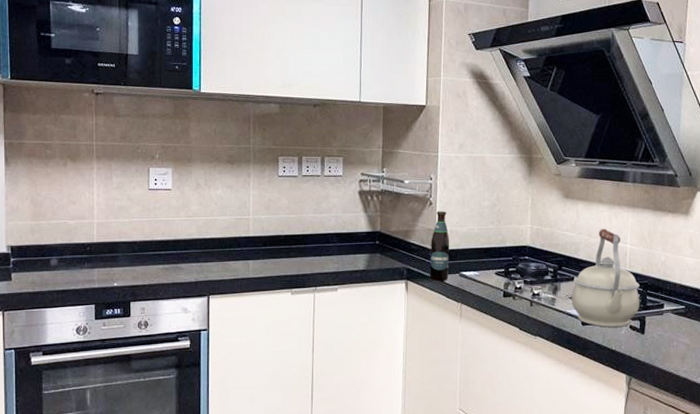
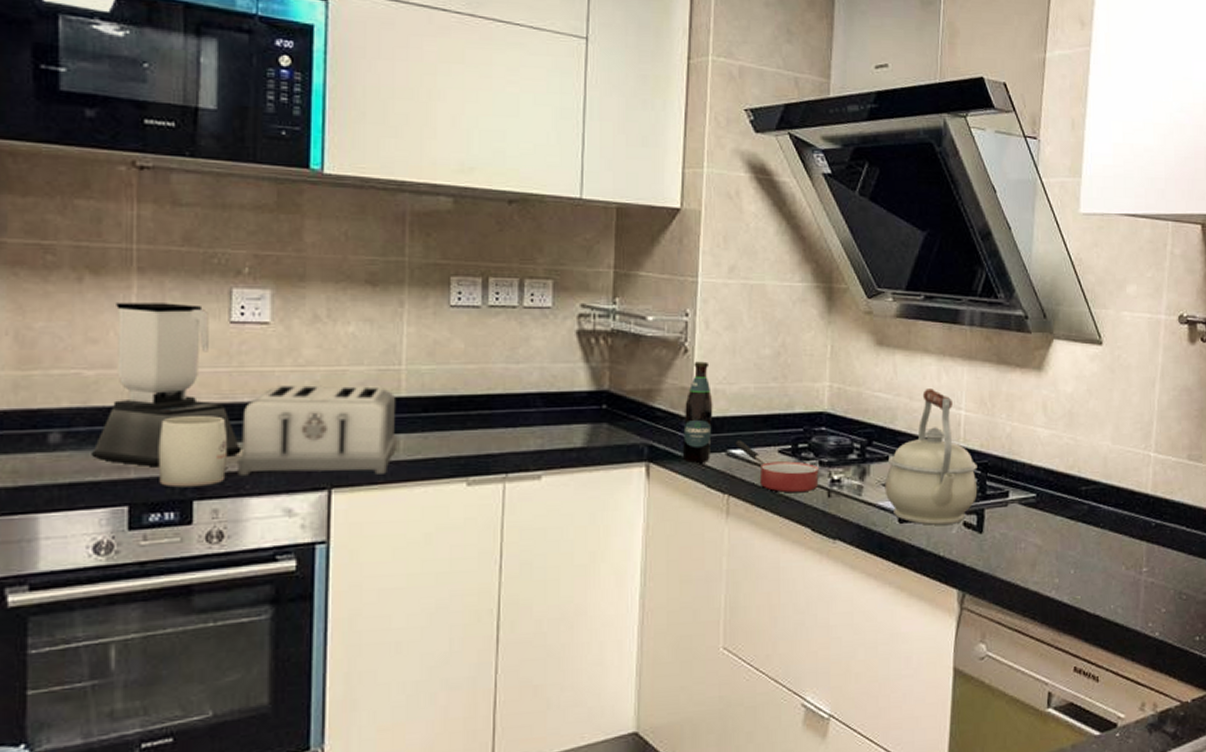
blender: none [74,178,157,281] -> present [92,303,242,467]
mug: none [110,249,150,294] -> present [158,416,228,488]
toaster: none [155,228,248,287] -> present [238,384,397,475]
frying pan: none [465,265,524,303] -> present [735,440,819,493]

